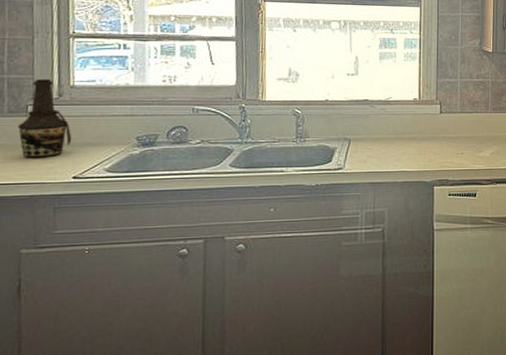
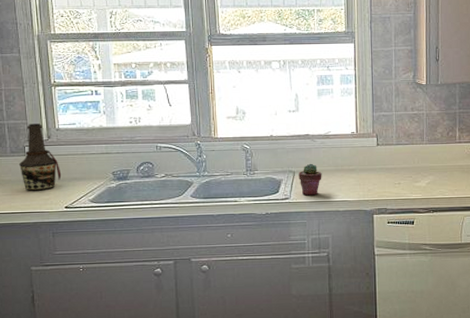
potted succulent: none [354,130,380,166] -> present [298,163,322,196]

